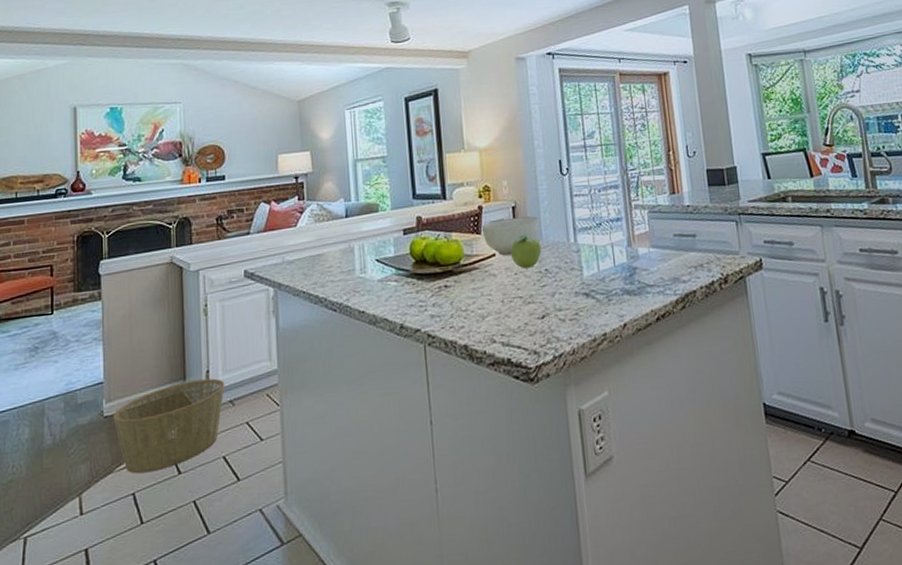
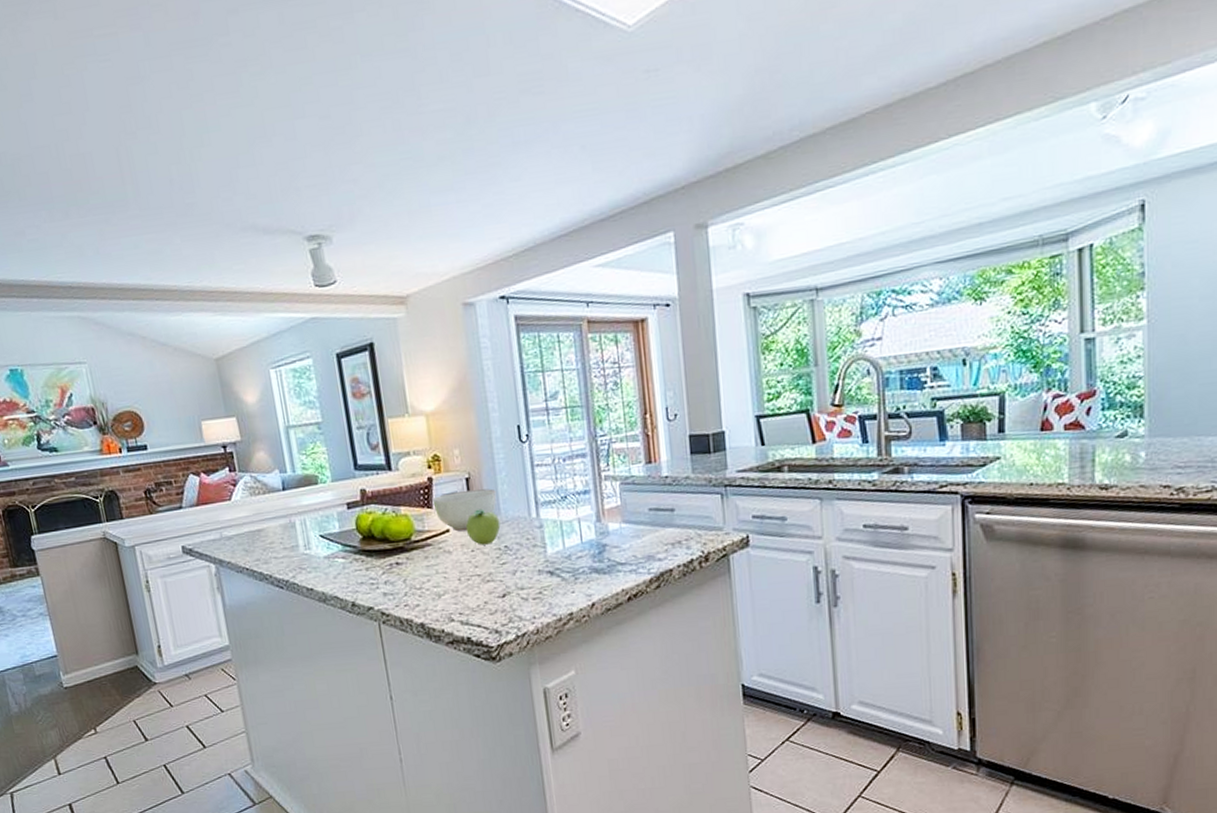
basket: present [113,378,225,474] -> none [72,653,179,740]

